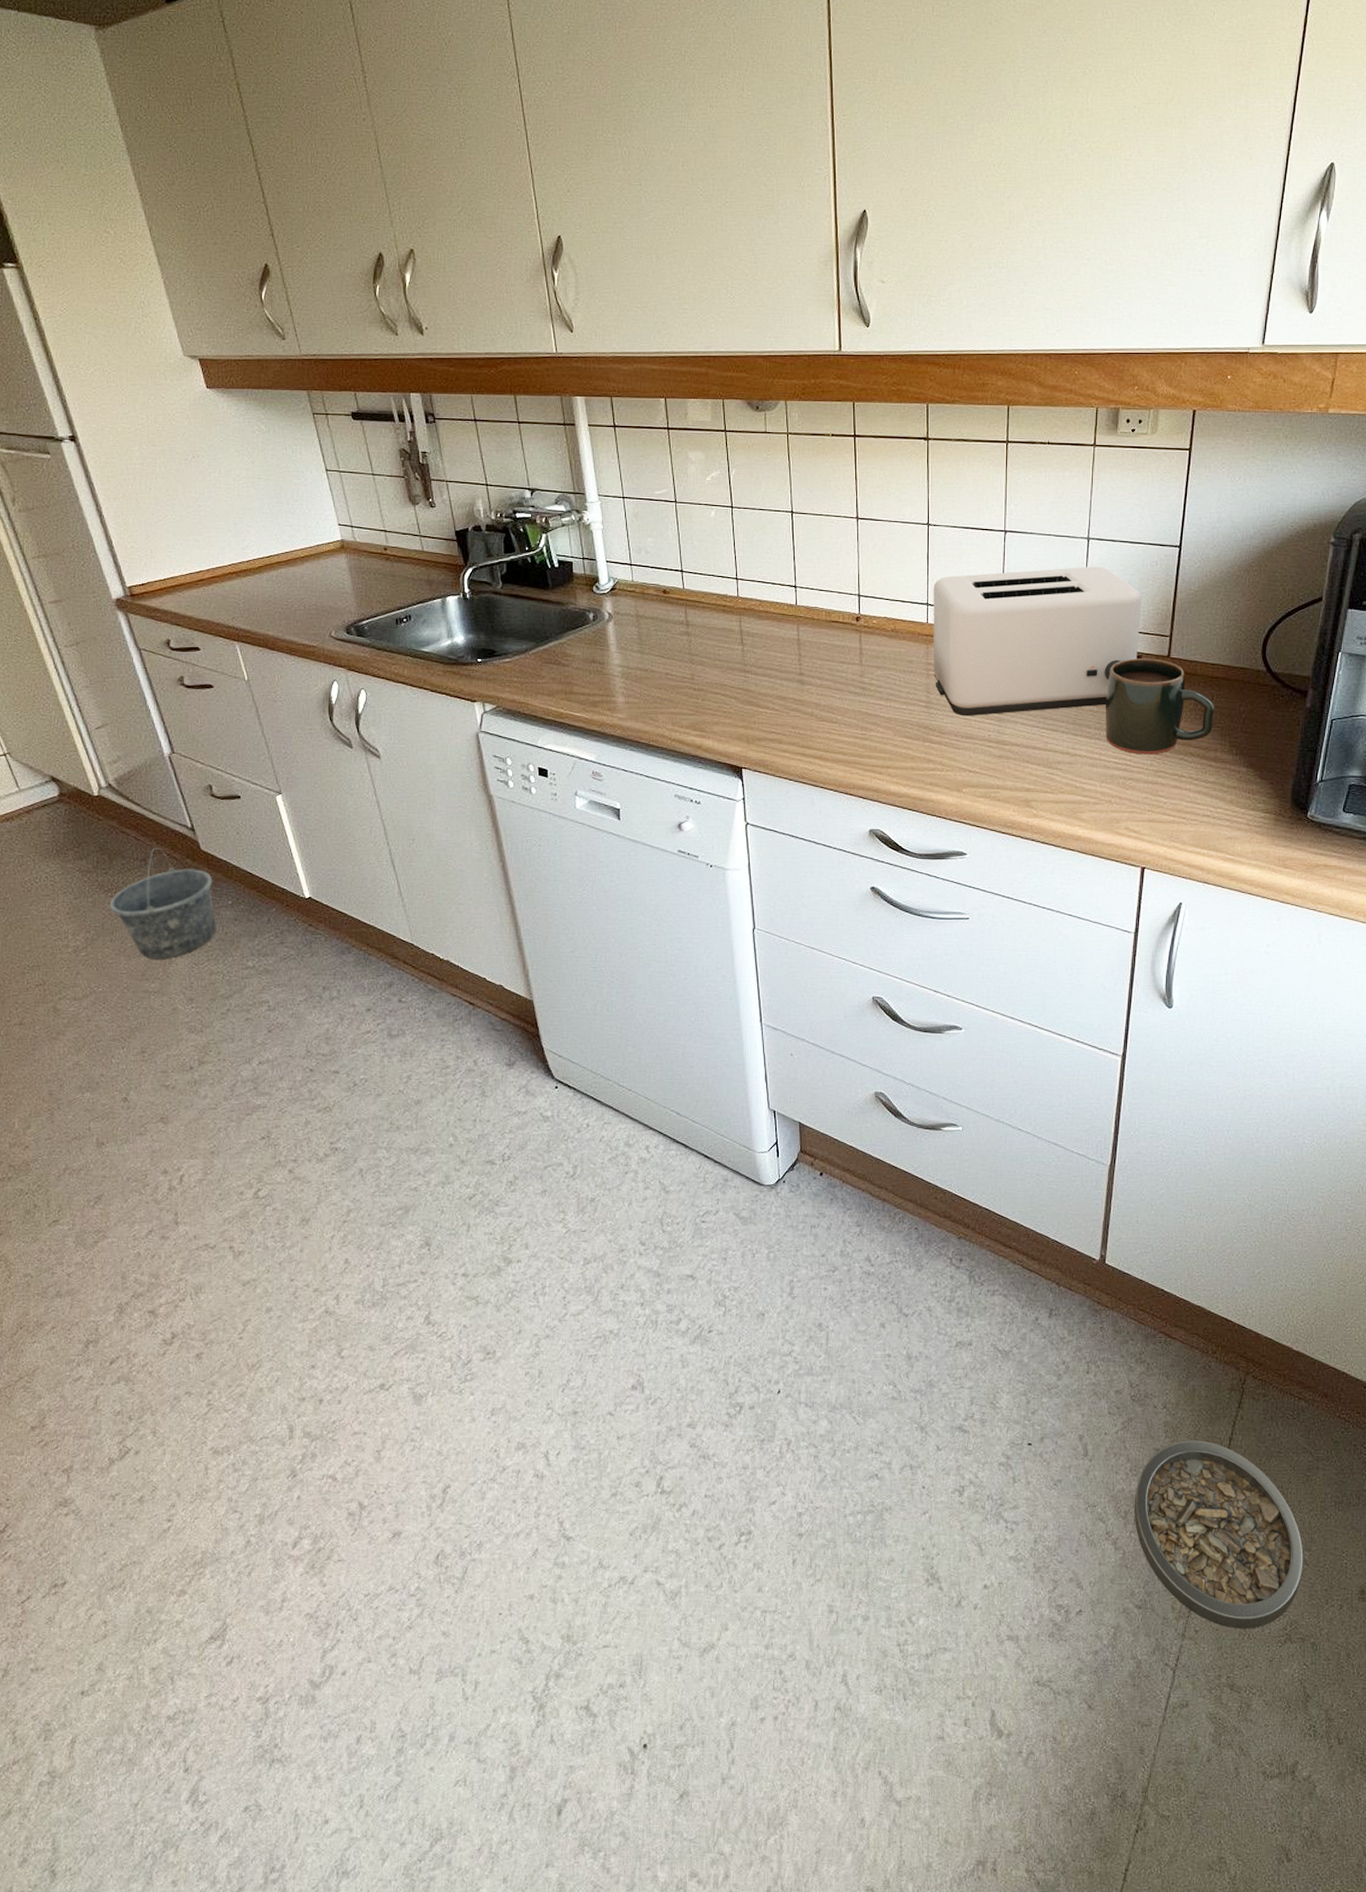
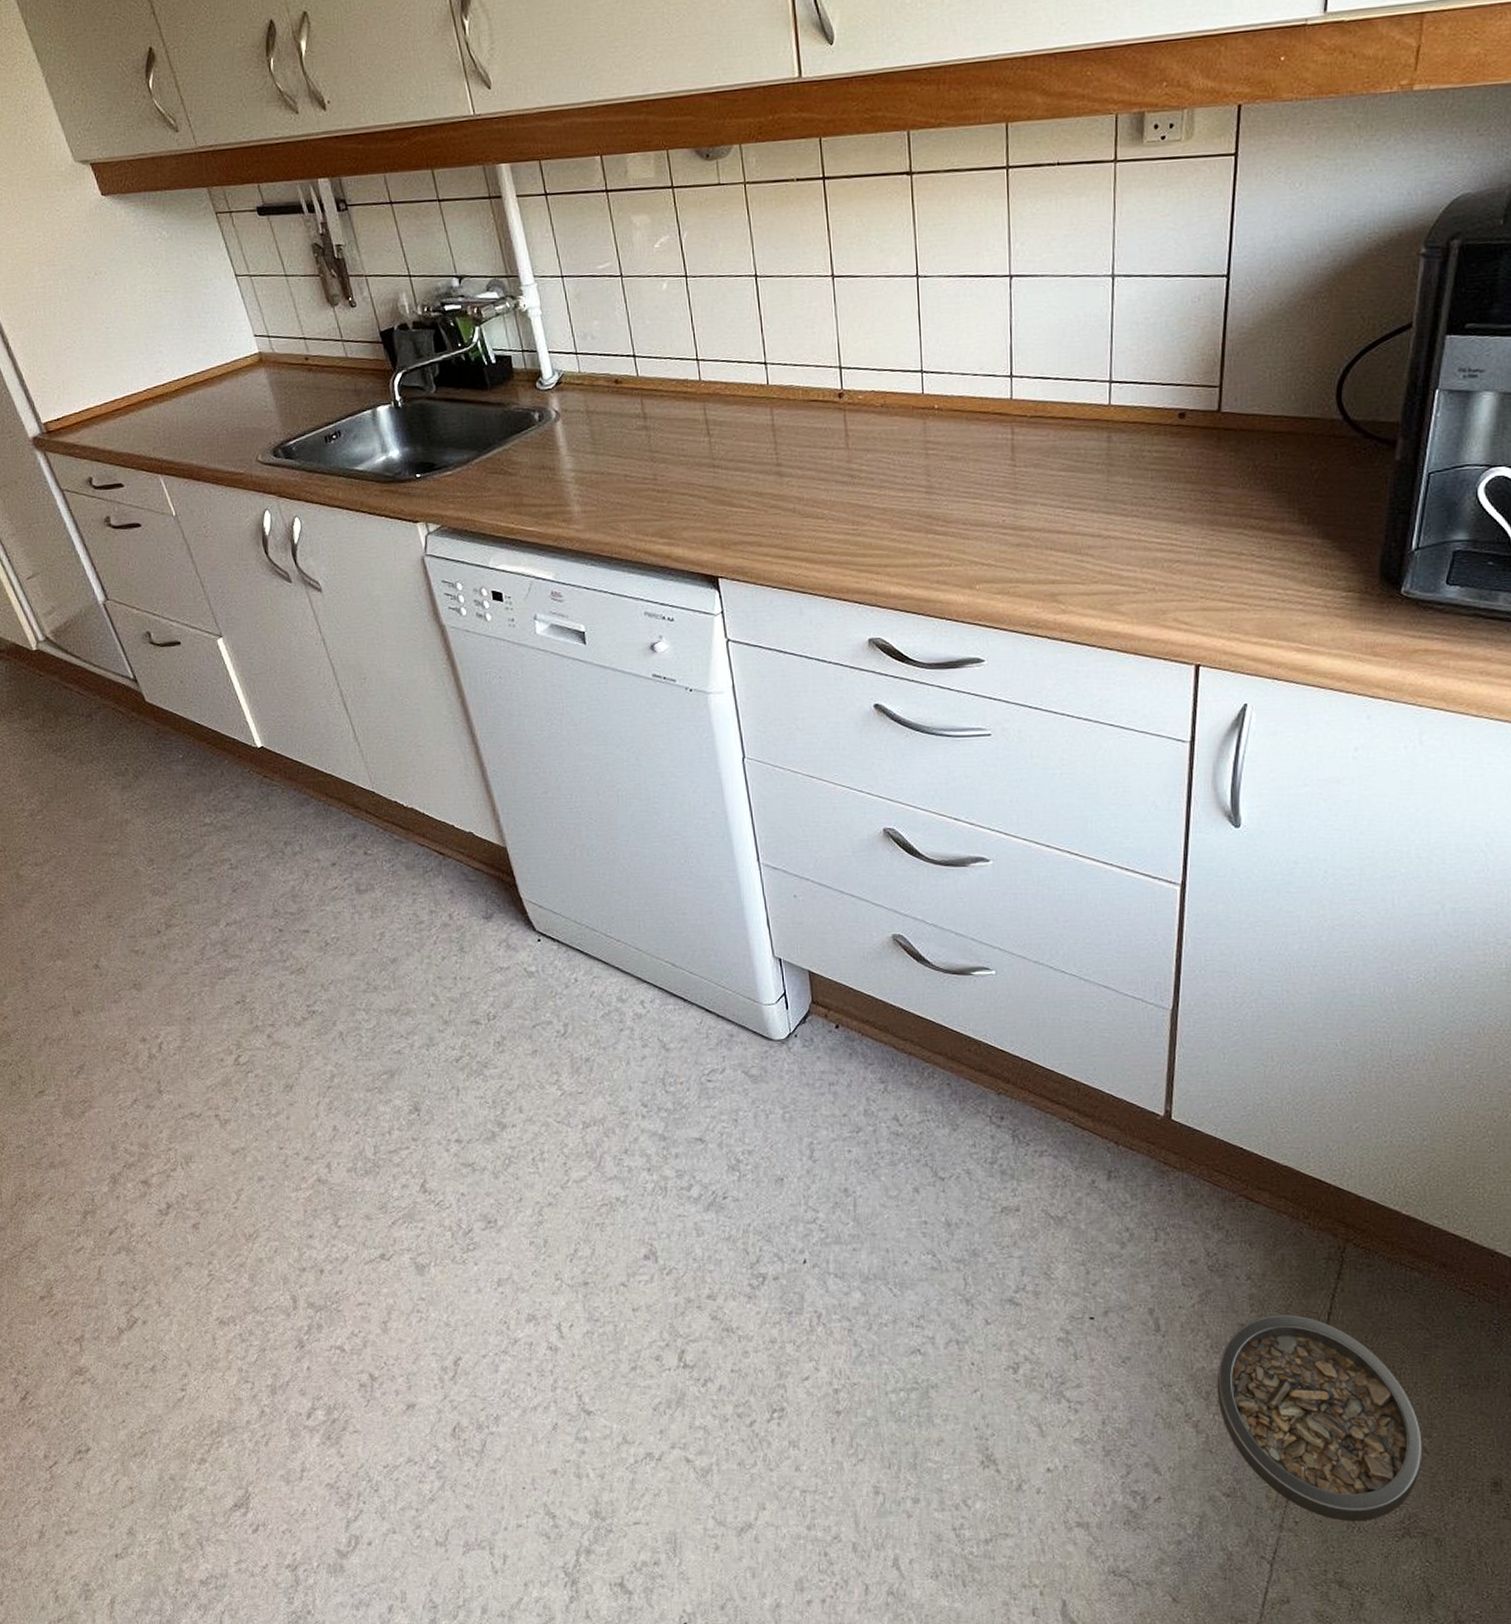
bucket: present [110,847,217,959] -> none [60,701,170,820]
toaster: present [933,566,1142,717] -> none [927,308,1183,501]
mug: present [1105,658,1214,755] -> none [1142,415,1279,532]

